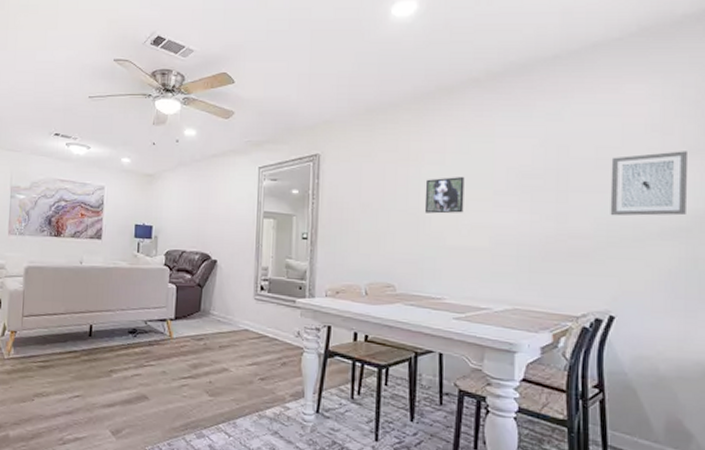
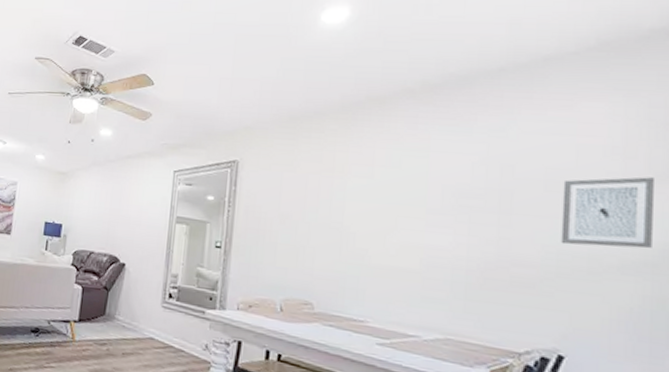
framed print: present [424,177,465,214] -> none [348,191,395,231]

